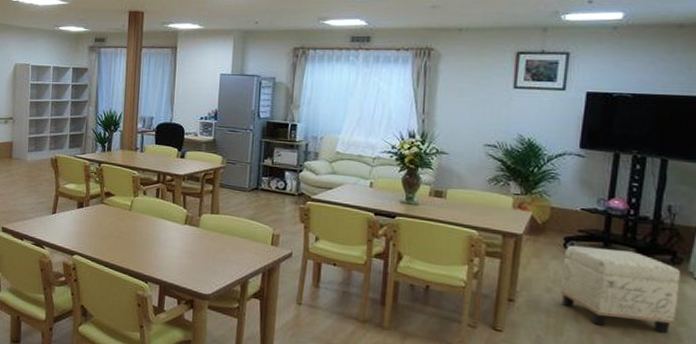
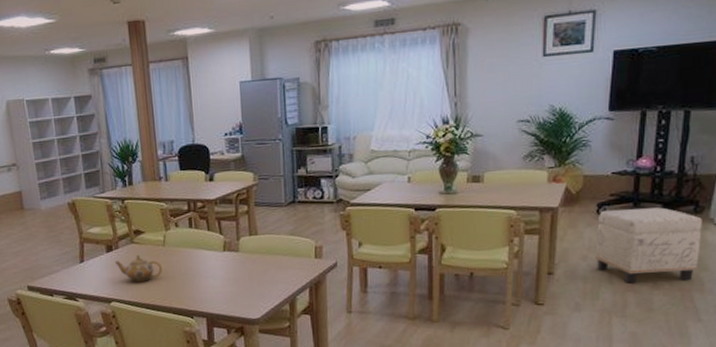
teapot: none [83,214,126,242] -> present [114,254,163,283]

